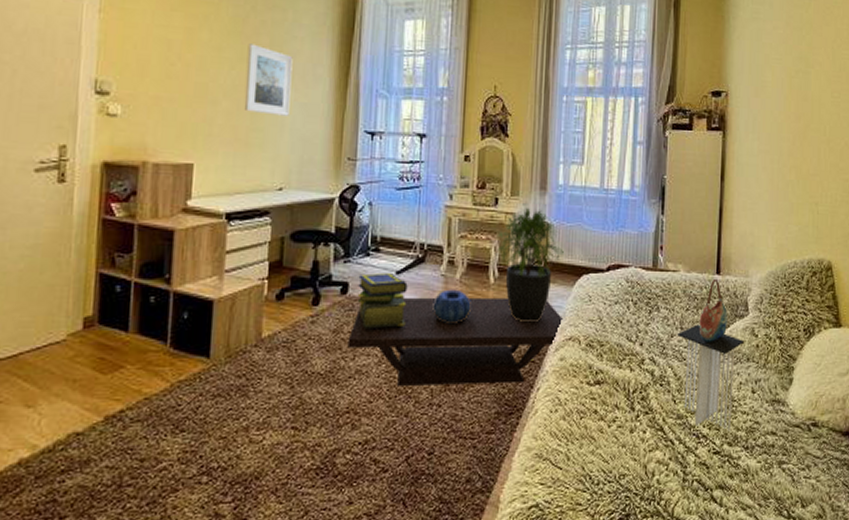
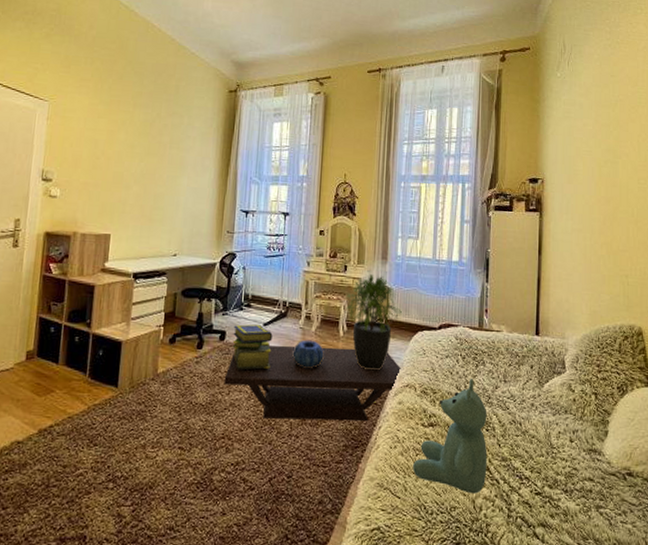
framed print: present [244,43,293,116] -> none [149,142,187,198]
stuffed bear: none [575,326,662,458] -> present [412,378,488,494]
tote bag: present [676,278,744,432] -> none [500,339,562,475]

